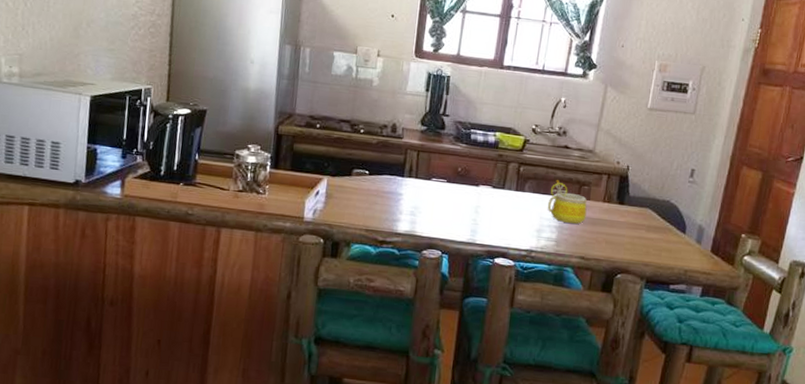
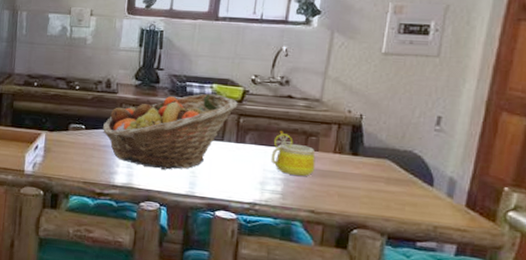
fruit basket: none [386,141,519,217] -> present [102,93,238,170]

